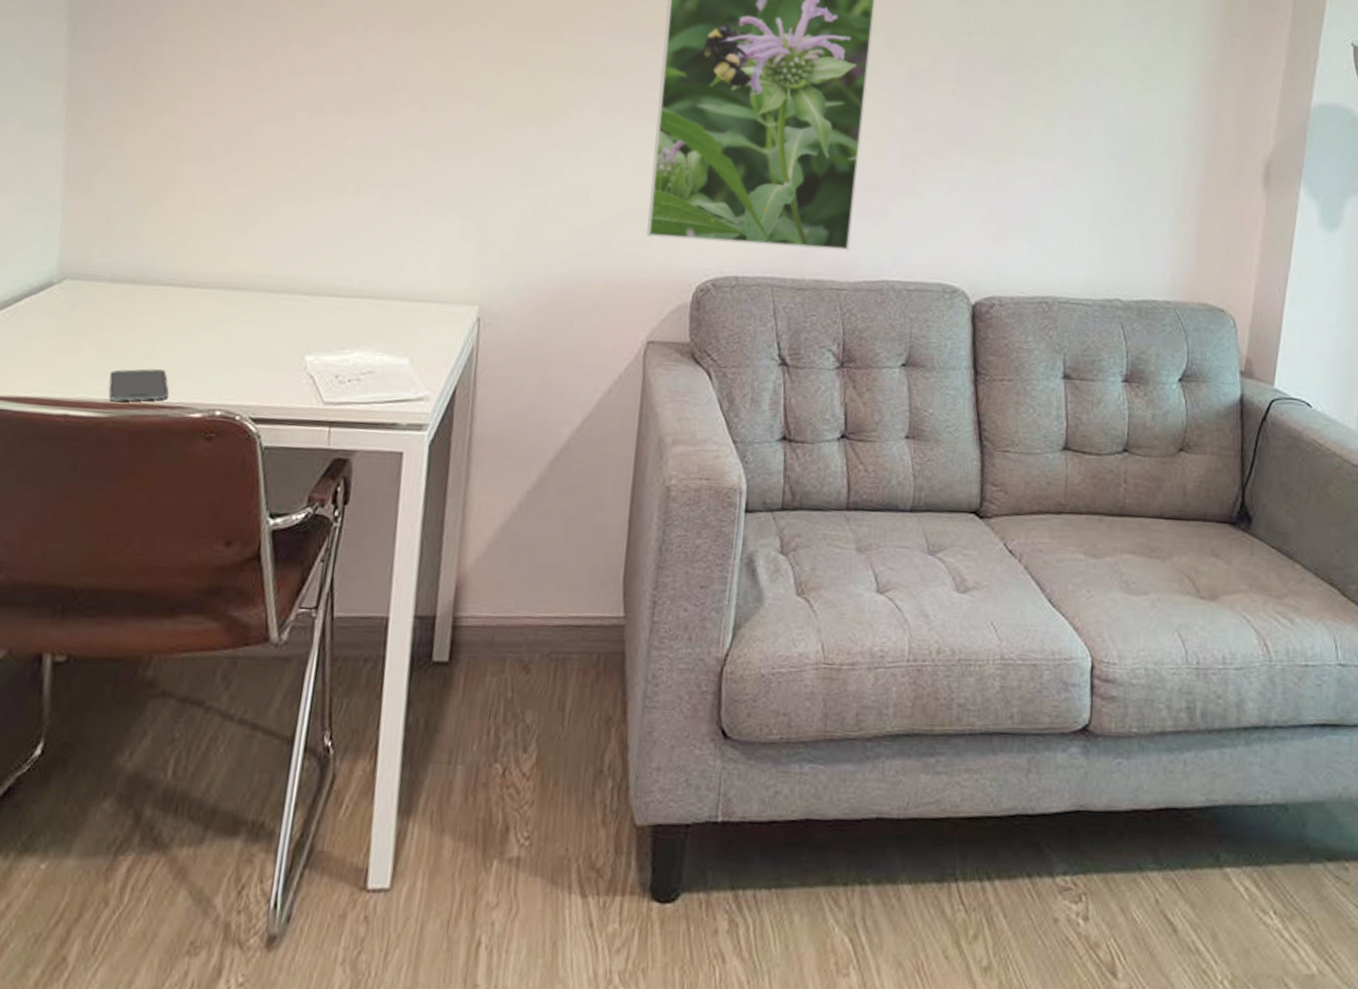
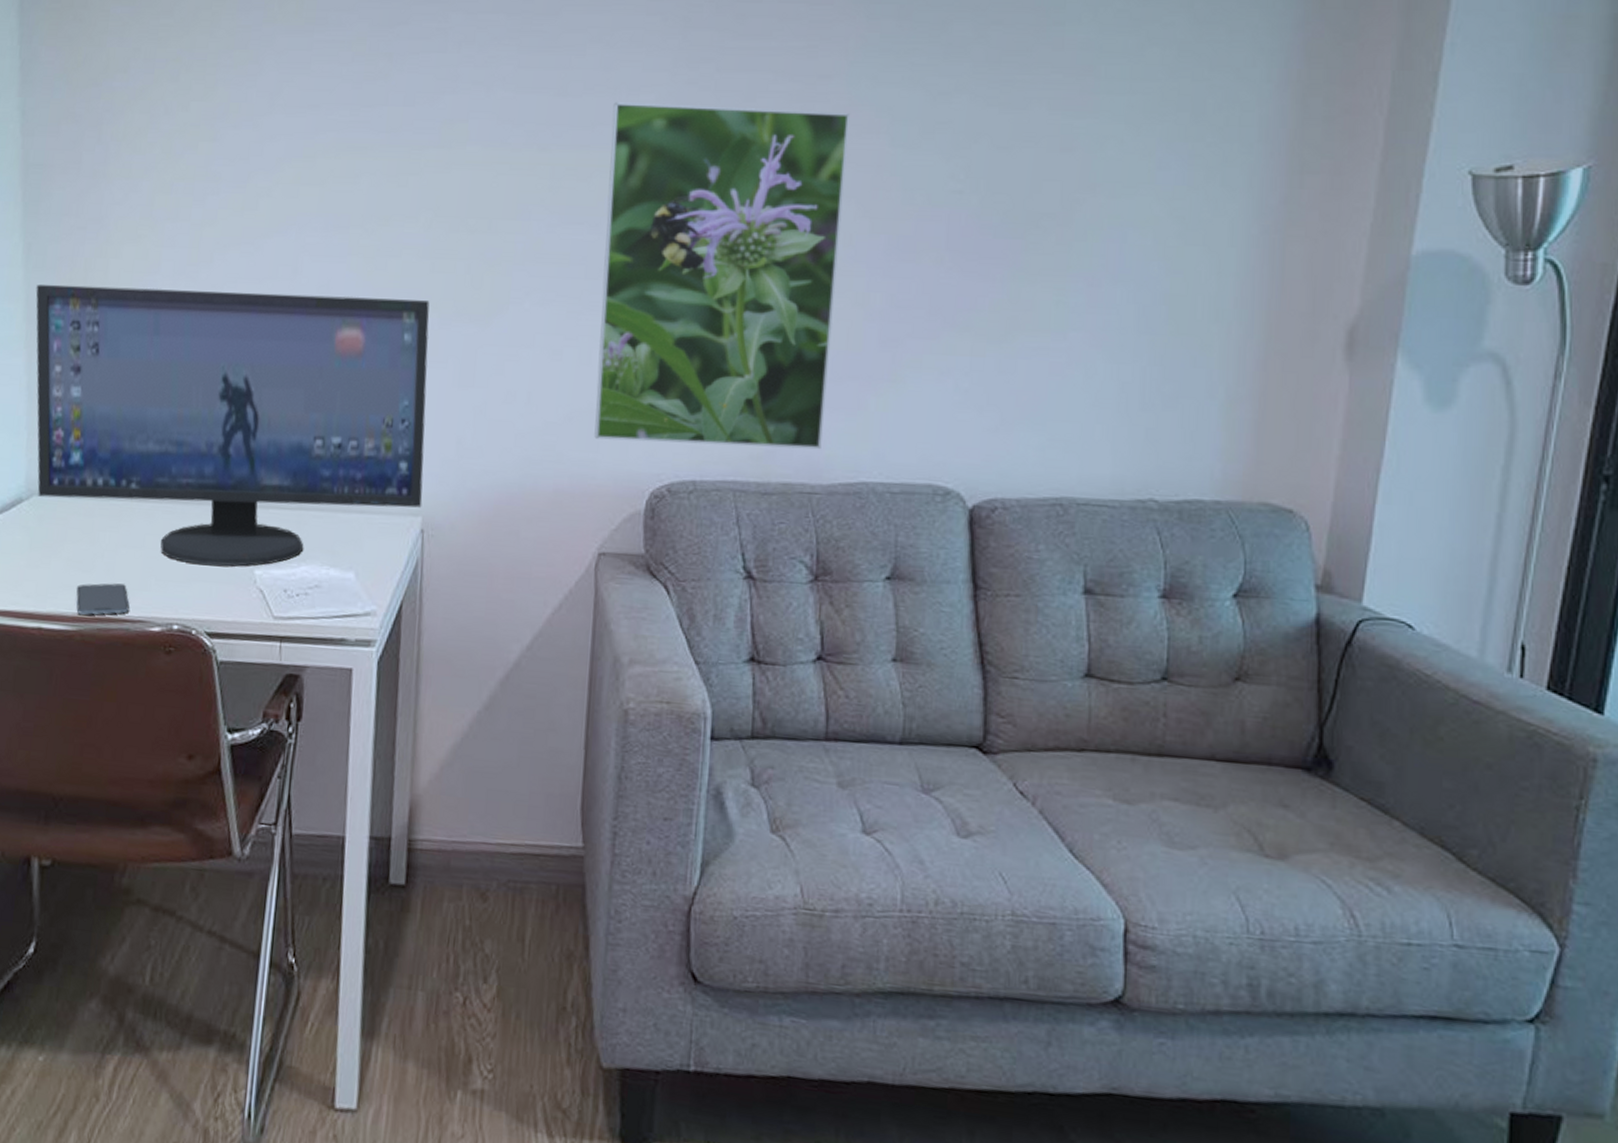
computer monitor: none [71,65,494,353] -> present [36,284,430,567]

